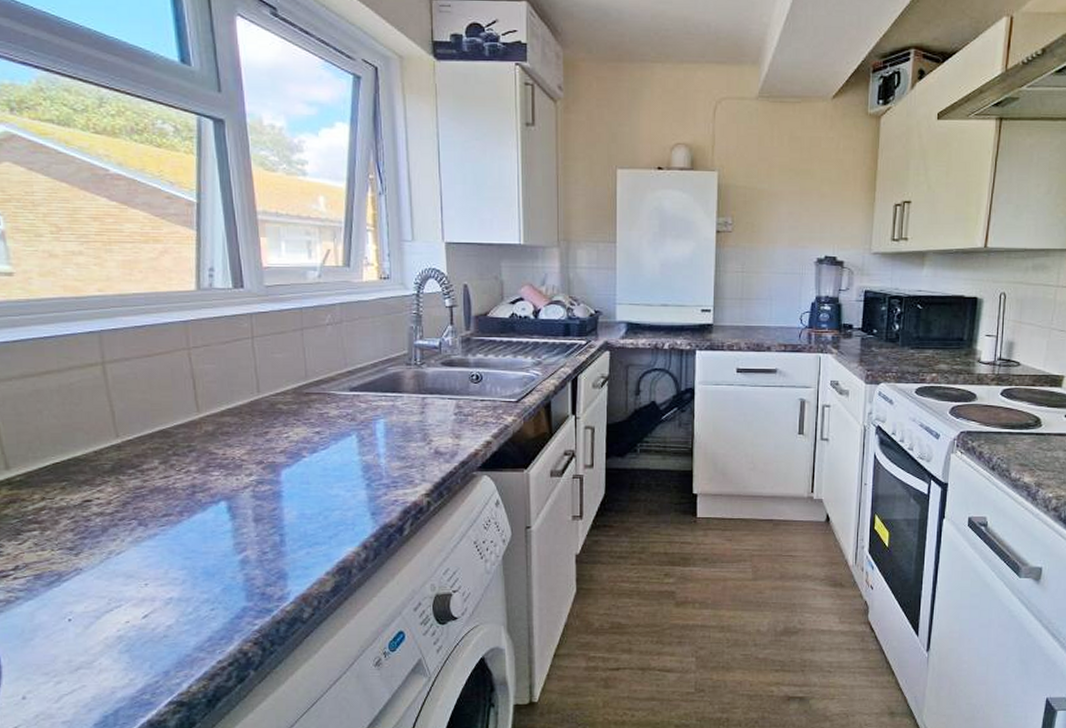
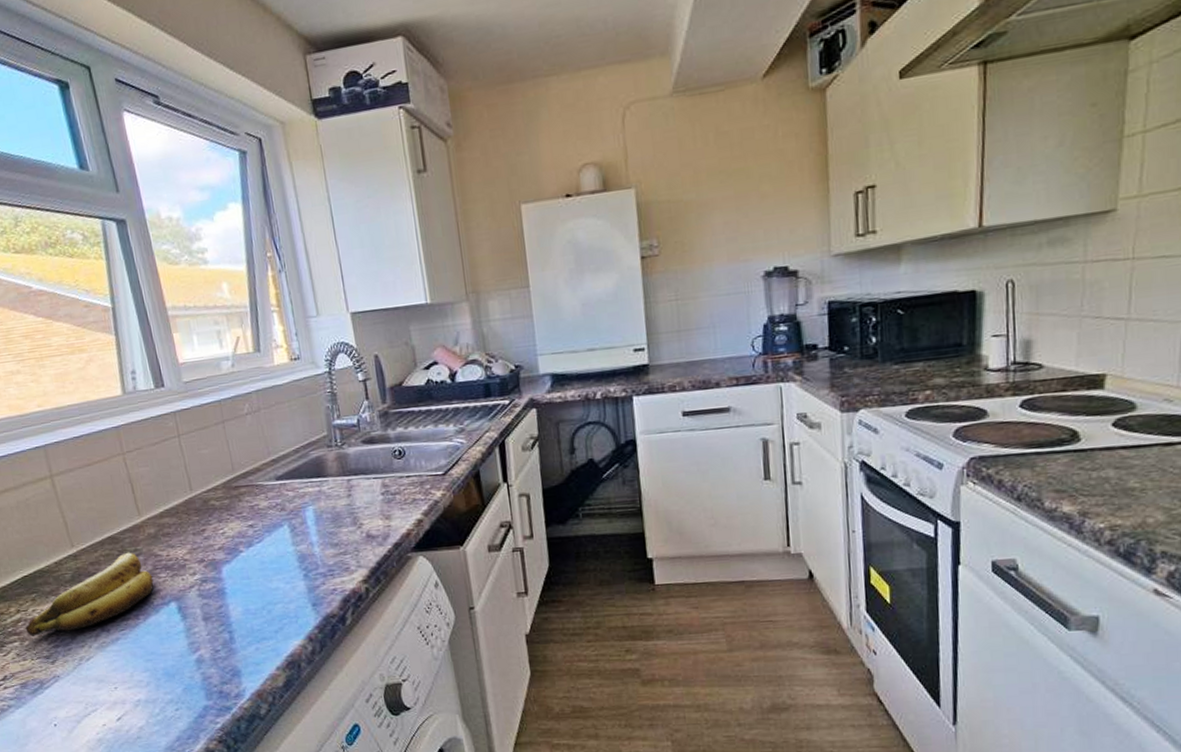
banana: none [49,447,205,526] -> present [25,552,154,636]

